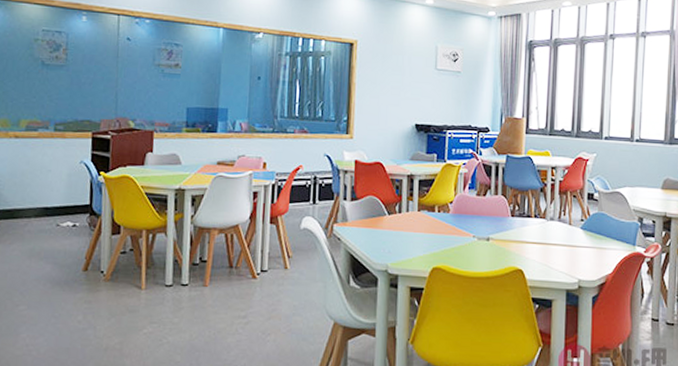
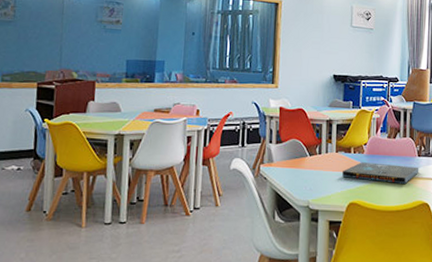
board game: none [425,222,513,247] -> present [342,162,419,184]

